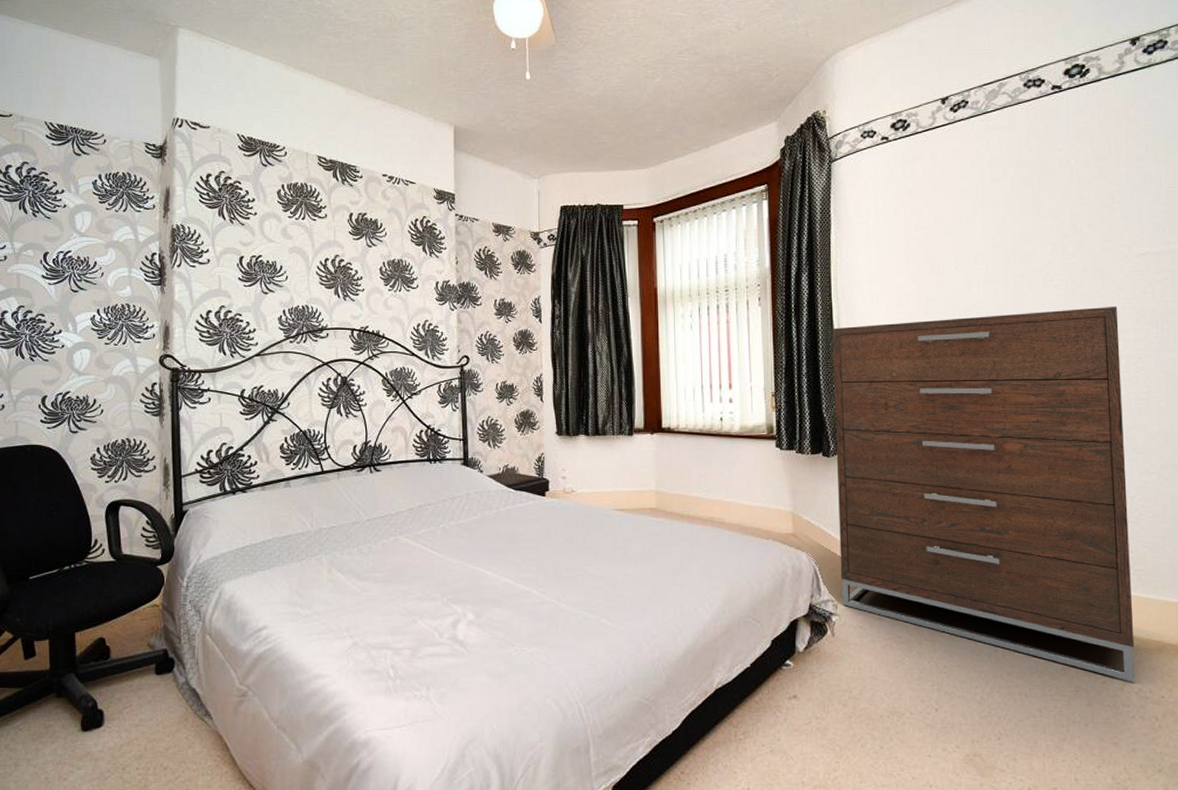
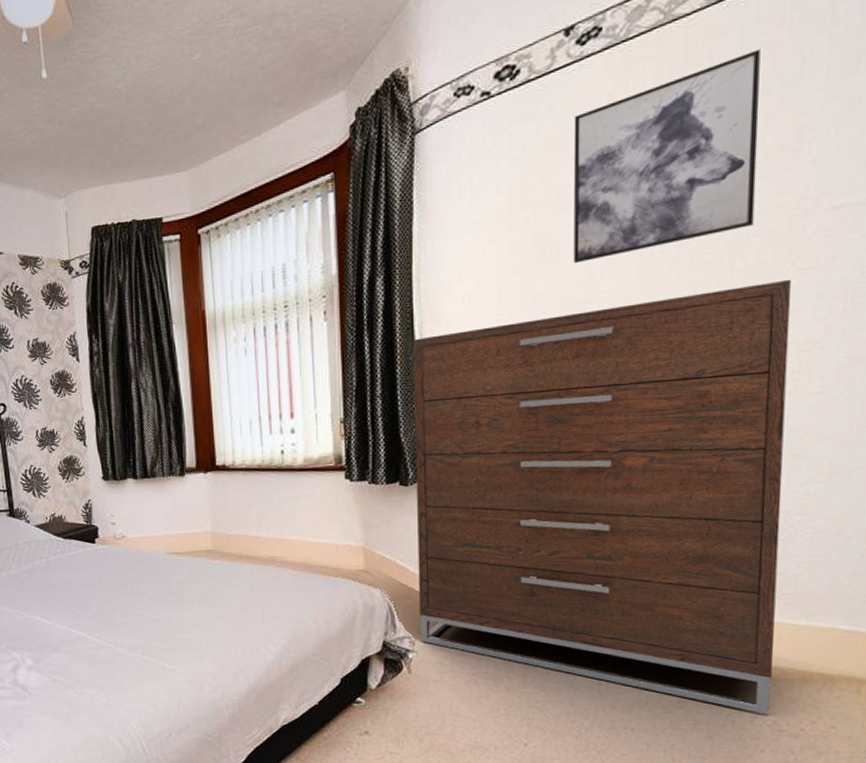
wall art: none [951,132,1087,278] -> present [573,49,761,264]

